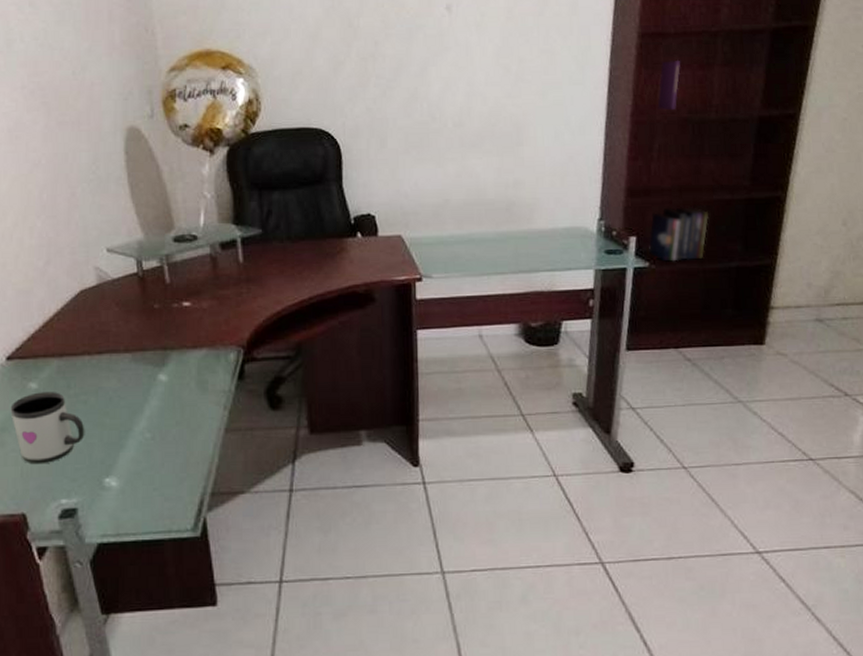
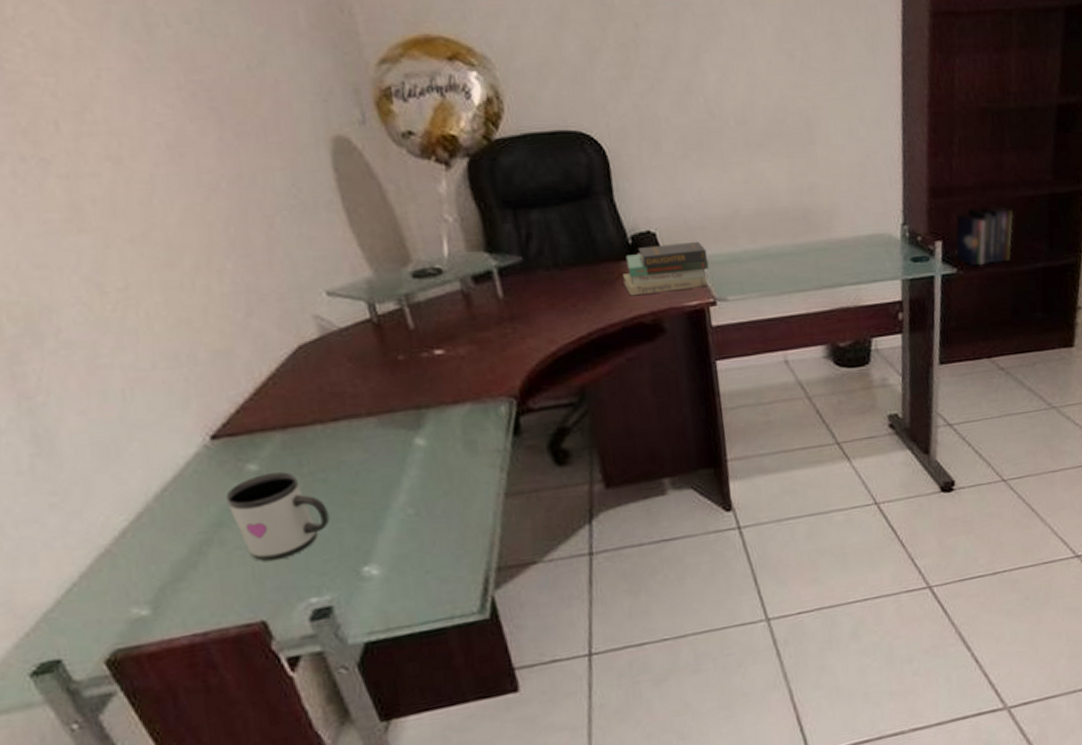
books: none [344,224,418,269] -> present [623,241,709,297]
book: present [657,59,681,111] -> none [954,42,977,100]

